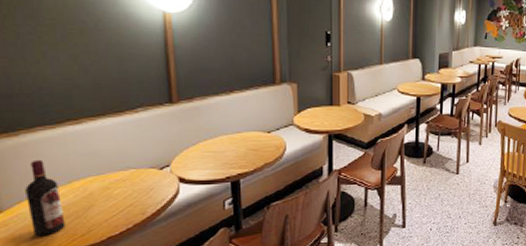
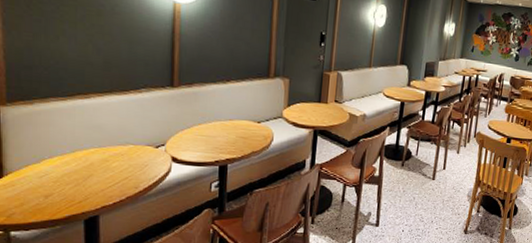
wine bottle: present [25,159,66,237] -> none [34,127,66,199]

